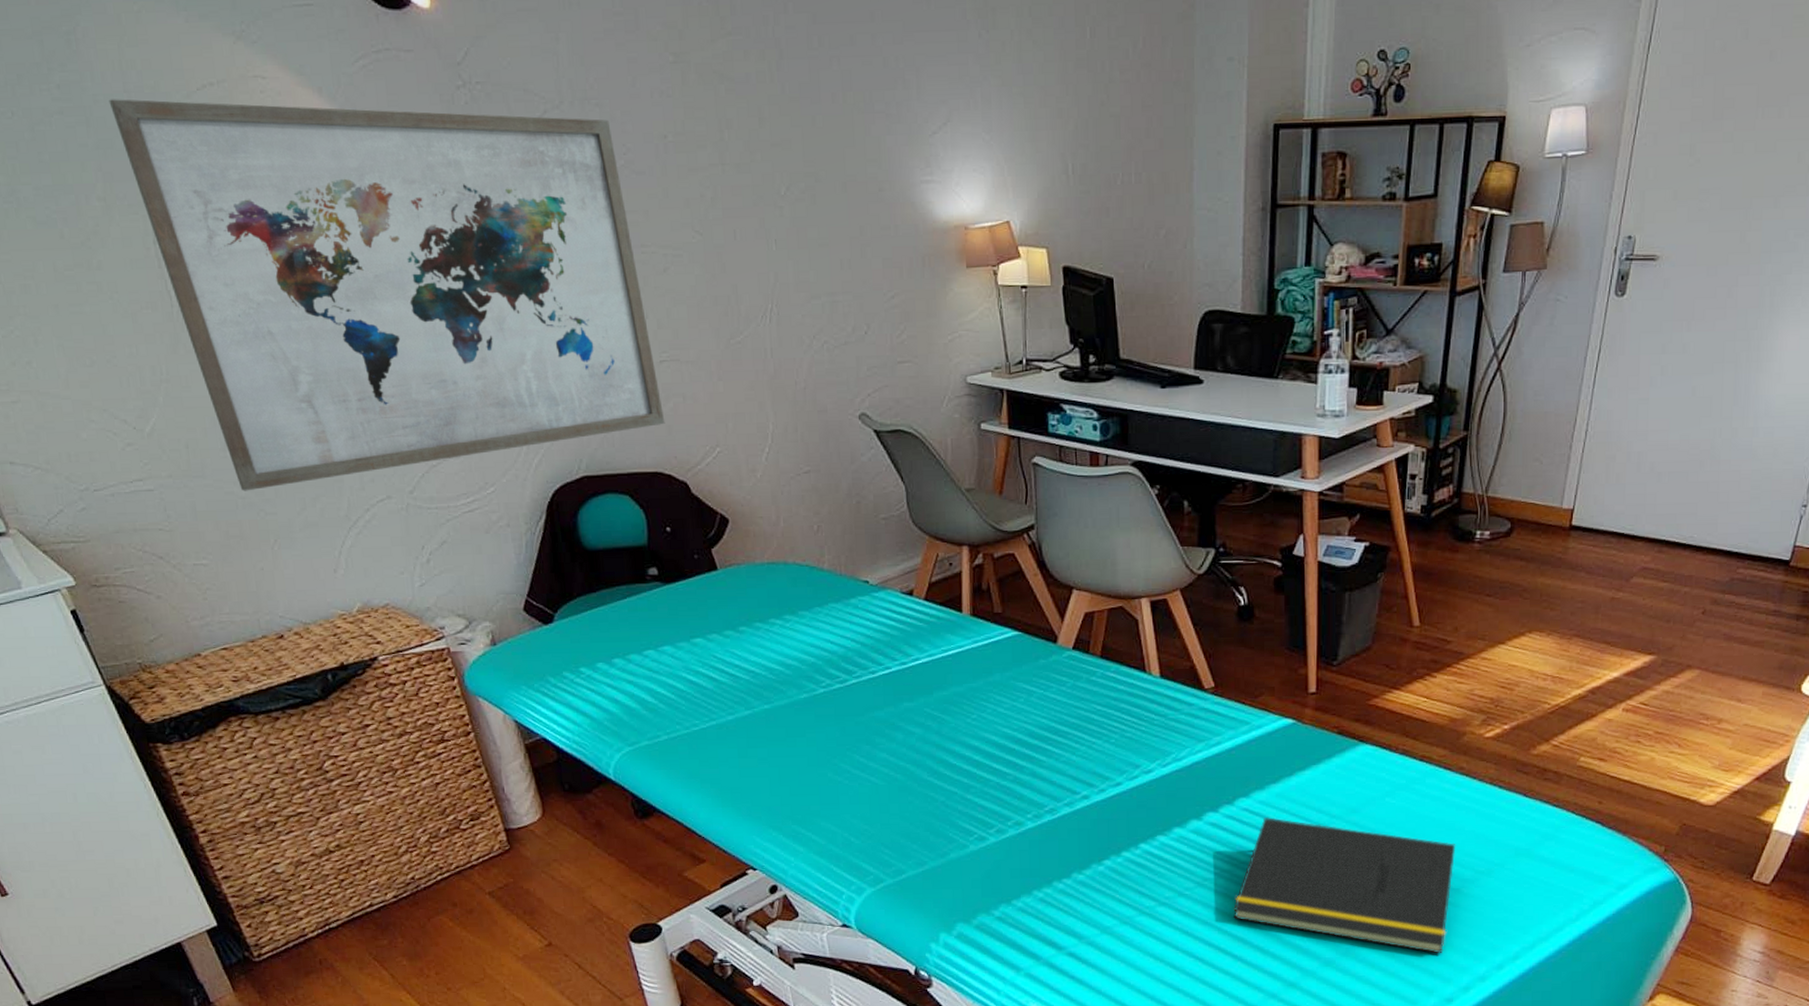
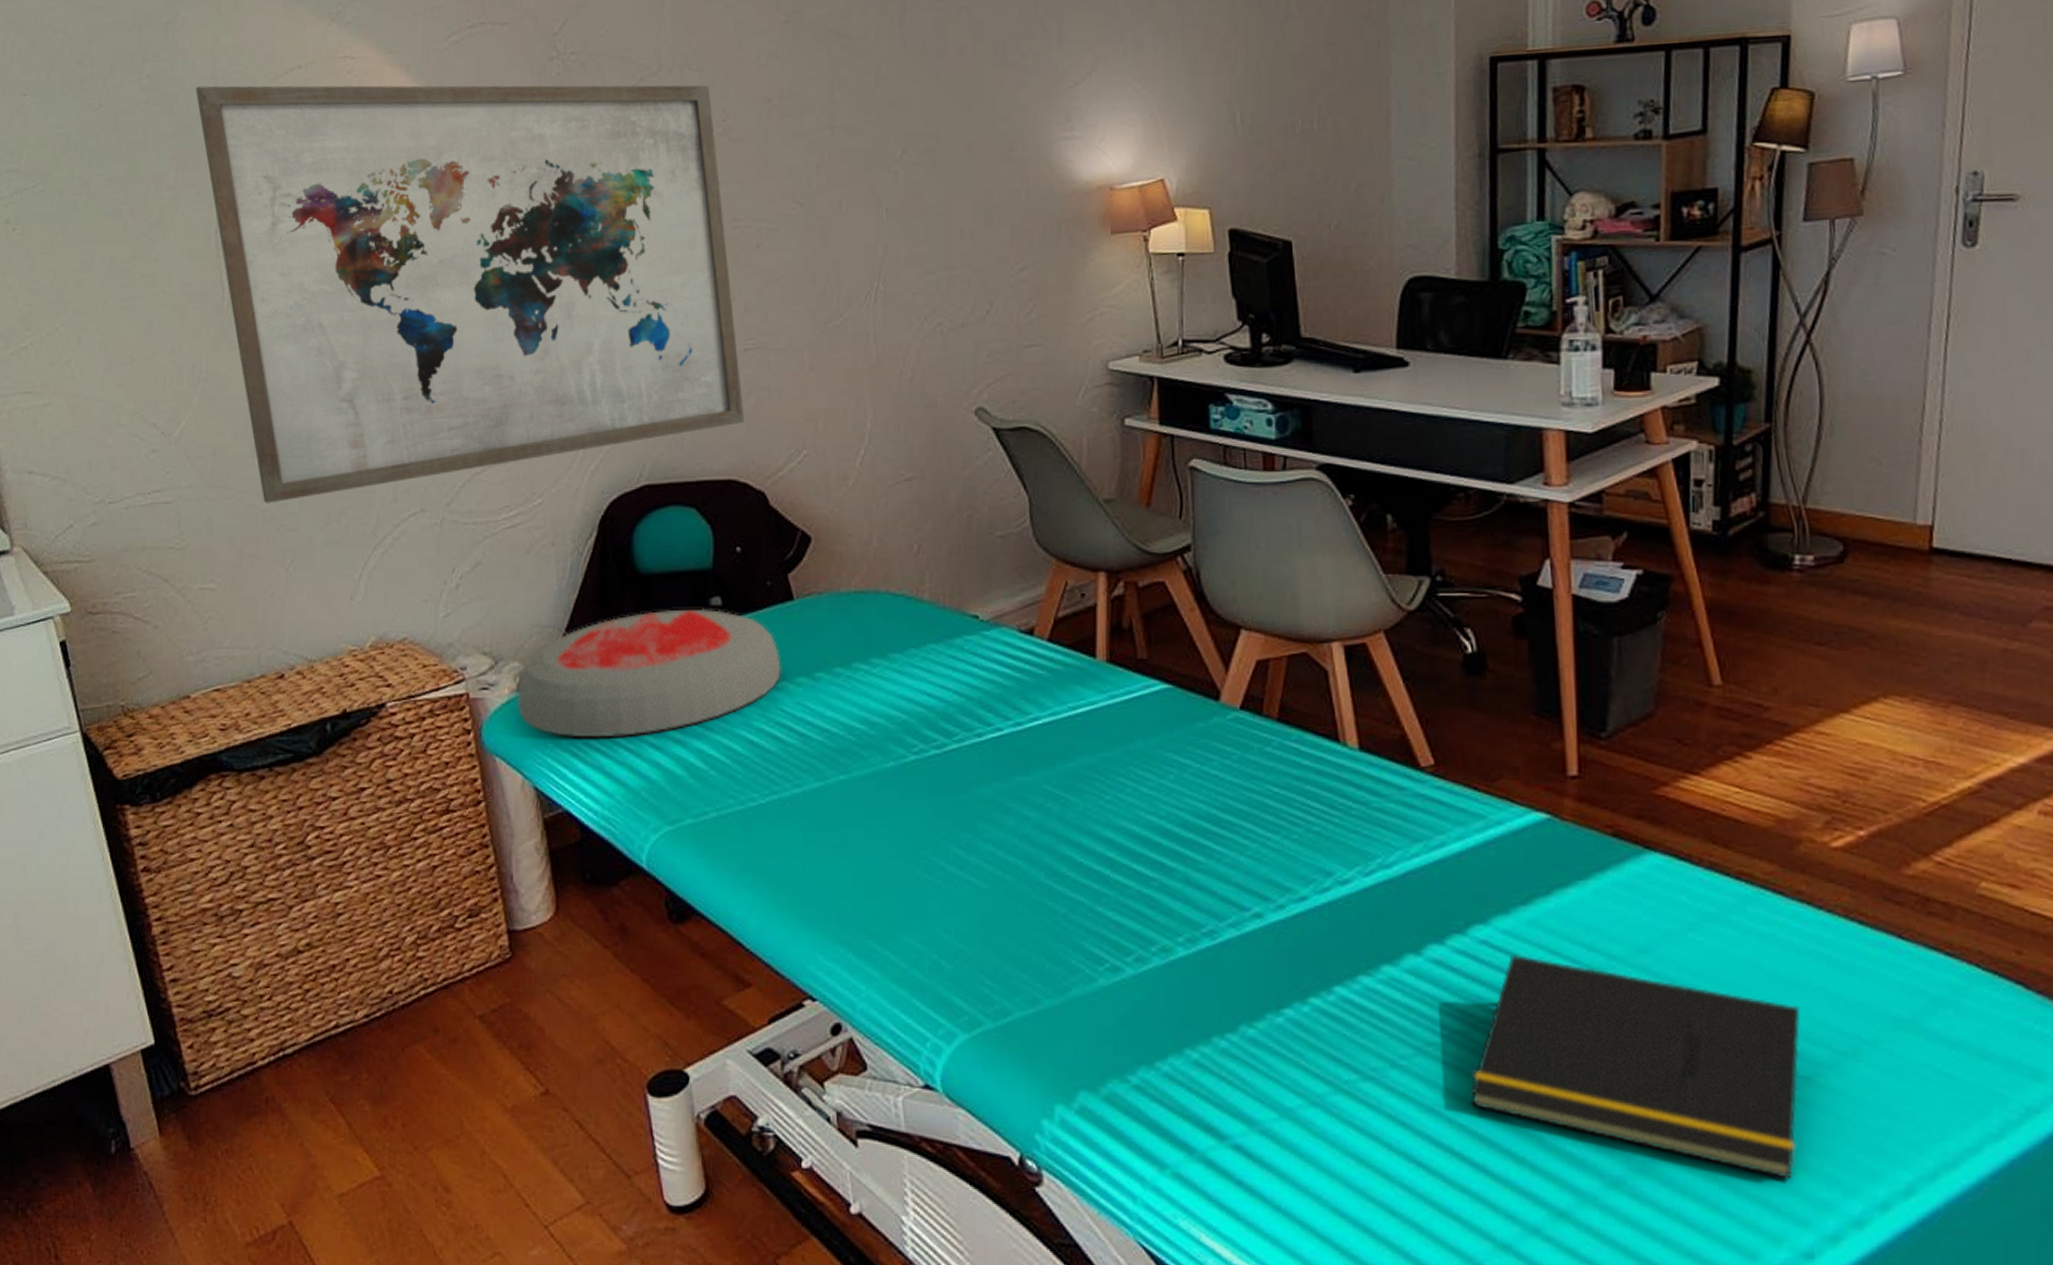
cushion: none [490,577,712,680] -> present [517,608,781,737]

